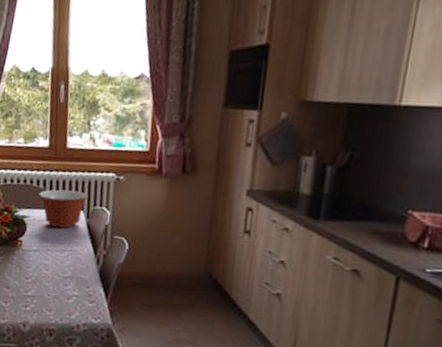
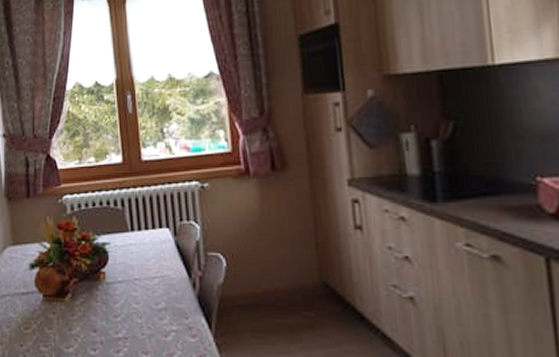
mixing bowl: present [39,189,88,229] -> none [118,207,172,252]

